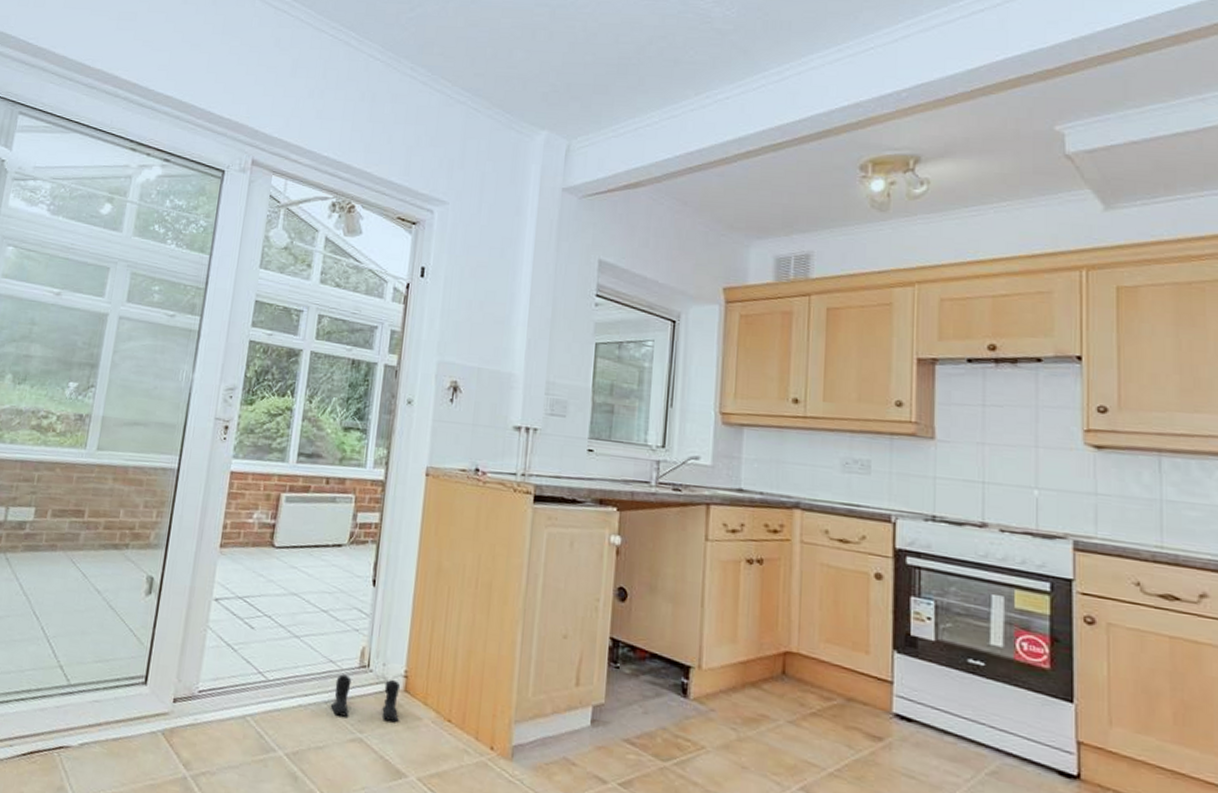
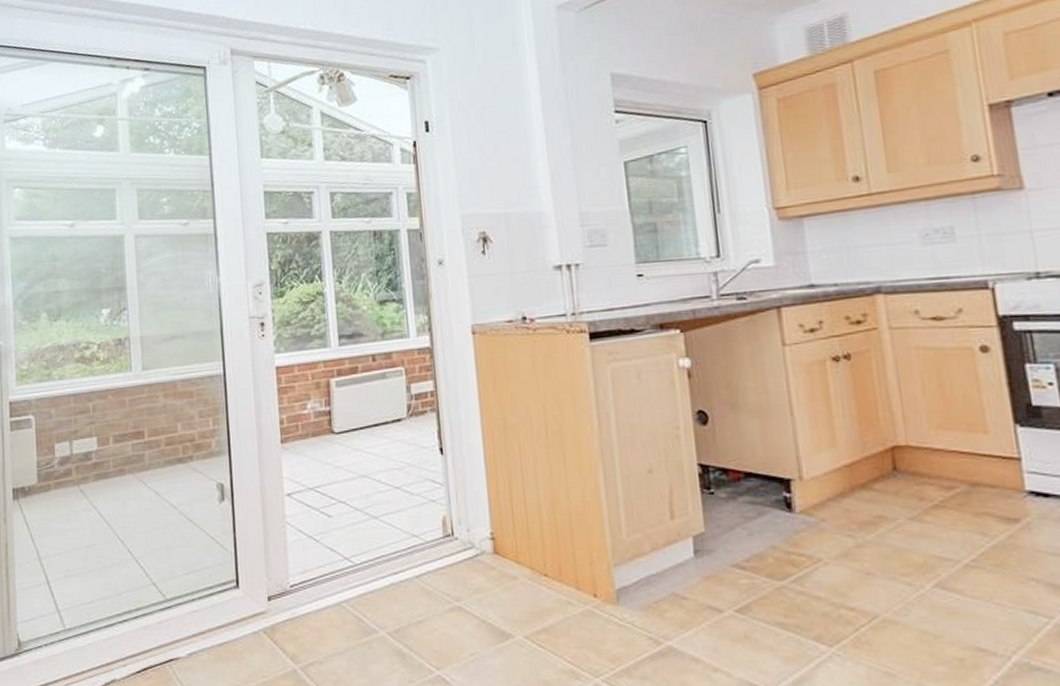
boots: present [330,674,400,722] -> none [422,544,494,588]

